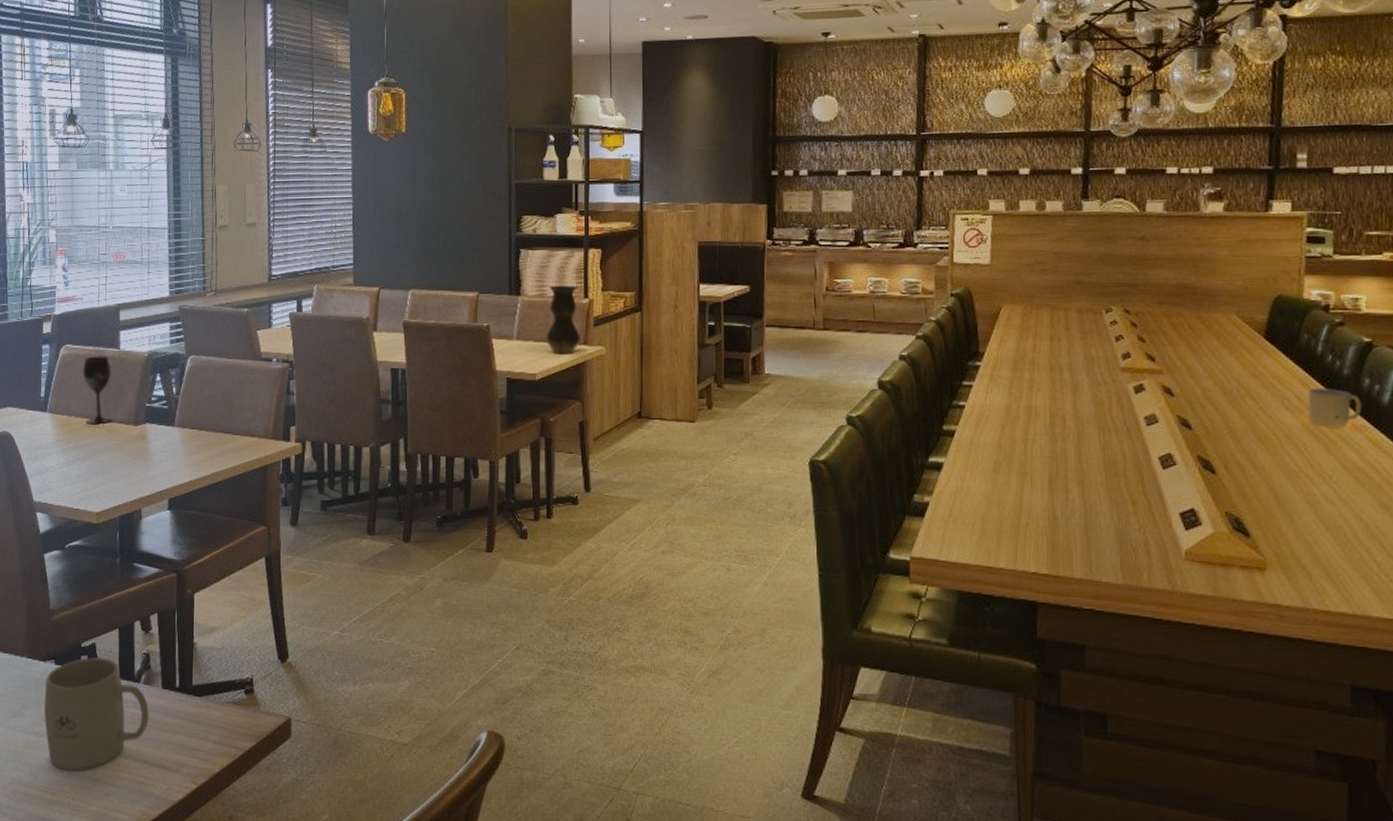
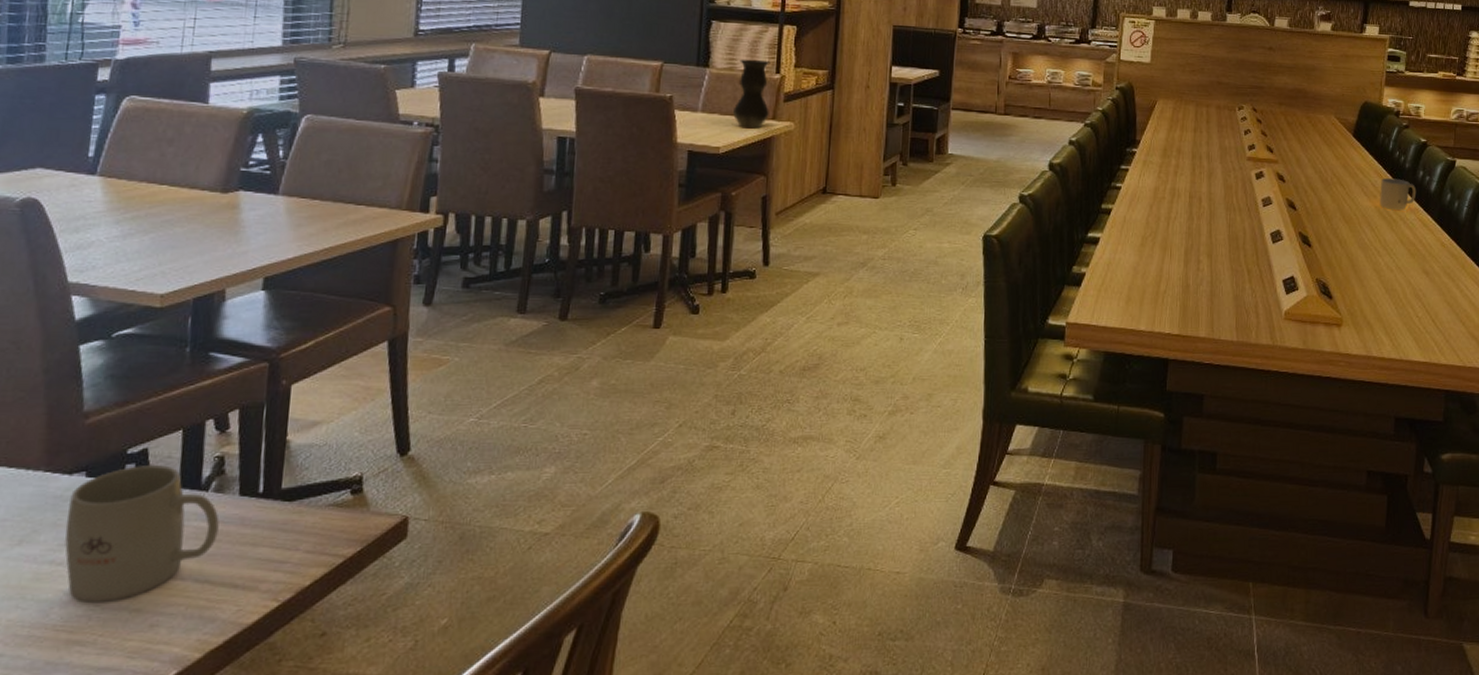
wine glass: present [83,356,112,425] -> none [153,110,195,191]

